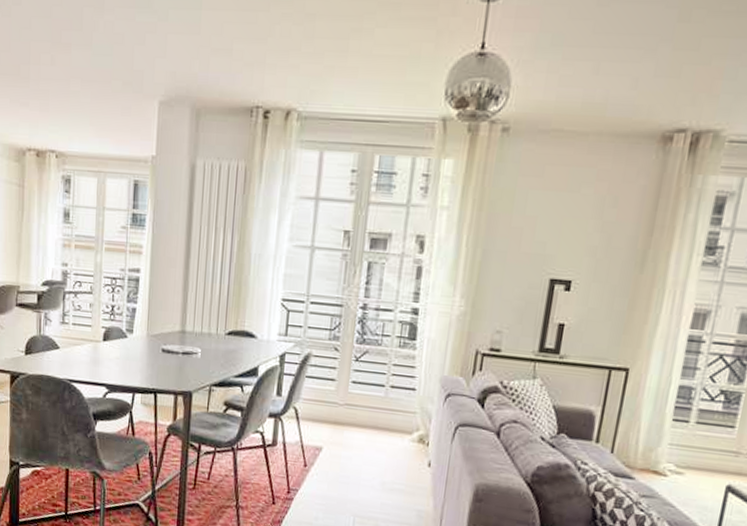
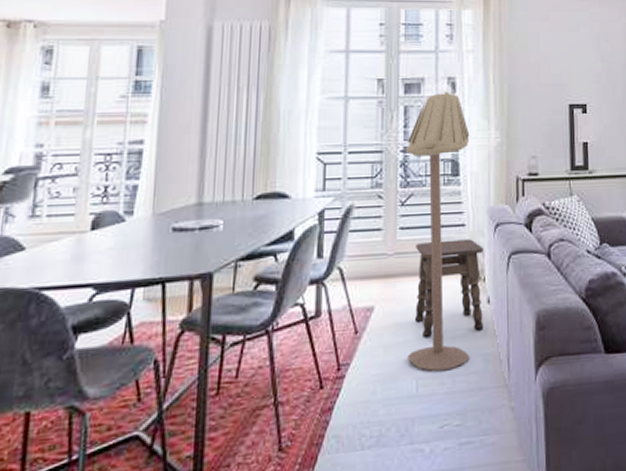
floor lamp: none [348,250,433,516] -> present [406,92,470,372]
side table: none [358,399,431,489] -> present [415,239,484,339]

